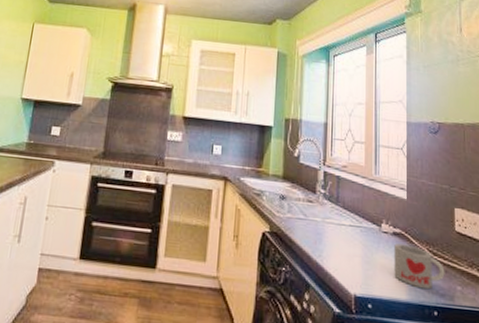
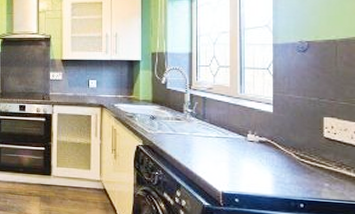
mug: present [394,243,445,290] -> none [260,150,312,187]

